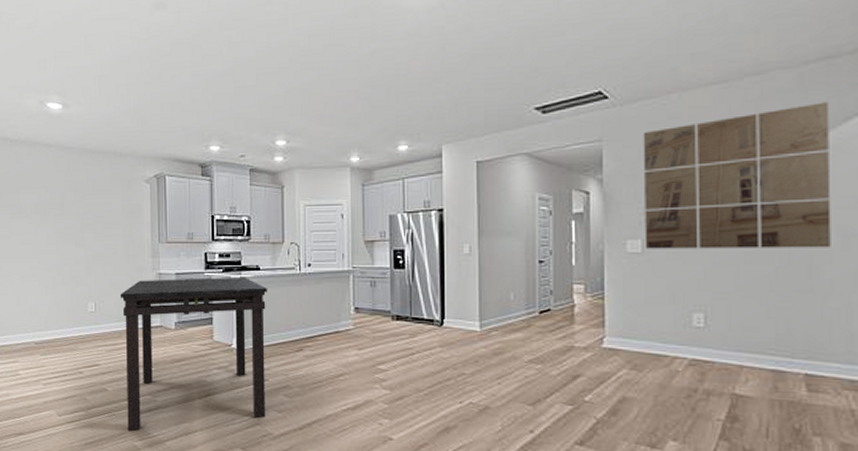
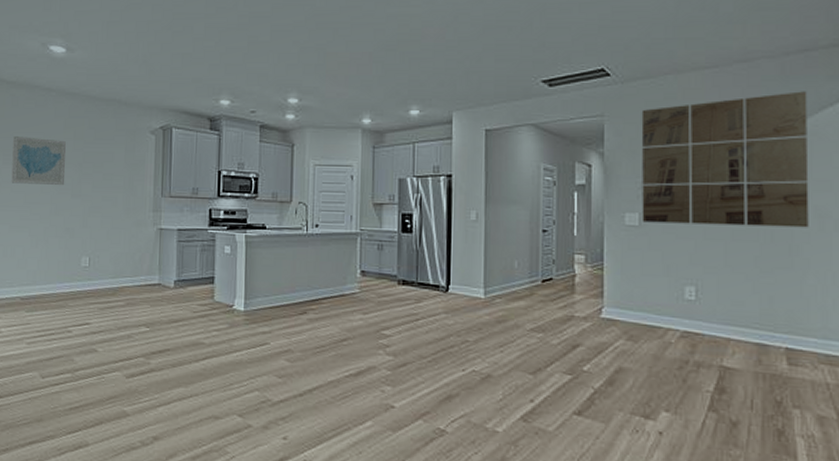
wall art: none [19,191,69,237] -> present [11,136,66,186]
dining table: present [120,276,267,432] -> none [116,234,273,396]

